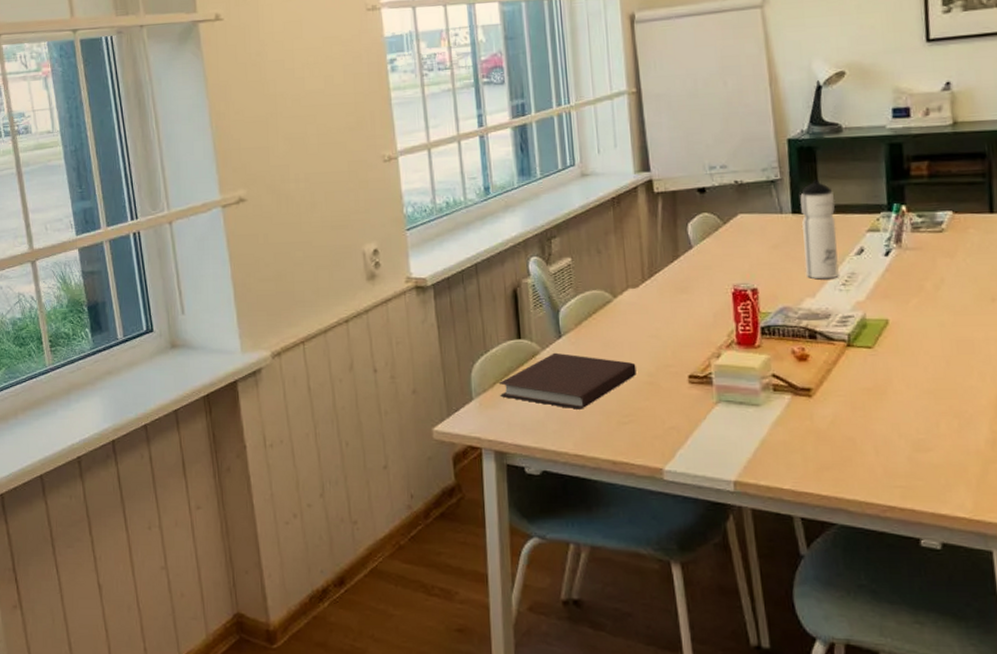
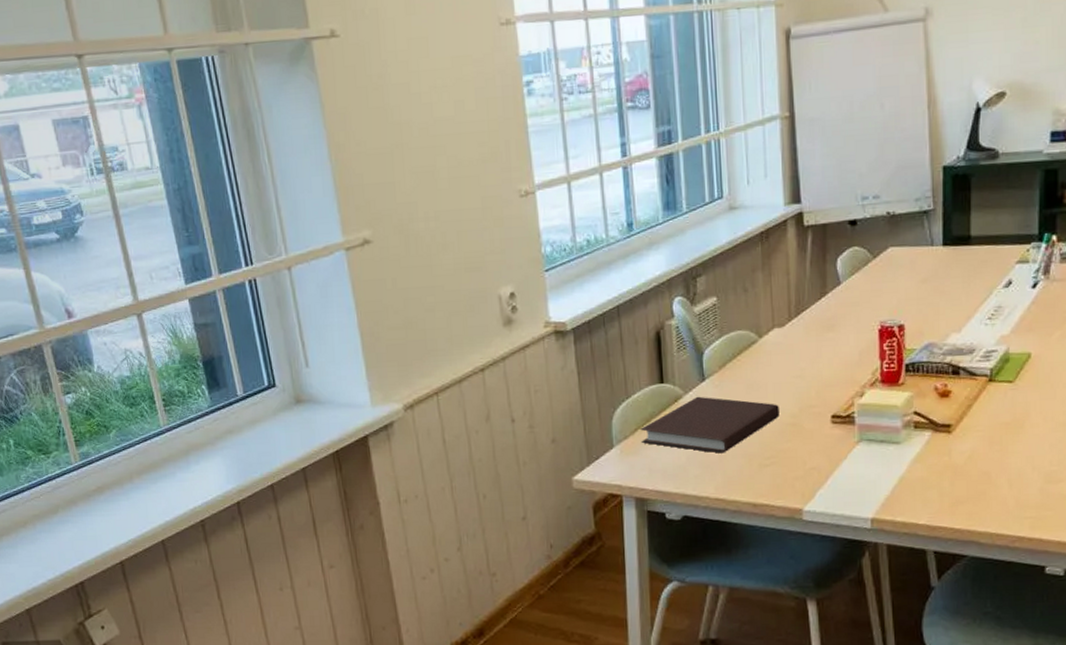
water bottle: present [800,179,839,280] -> none [951,209,987,314]

